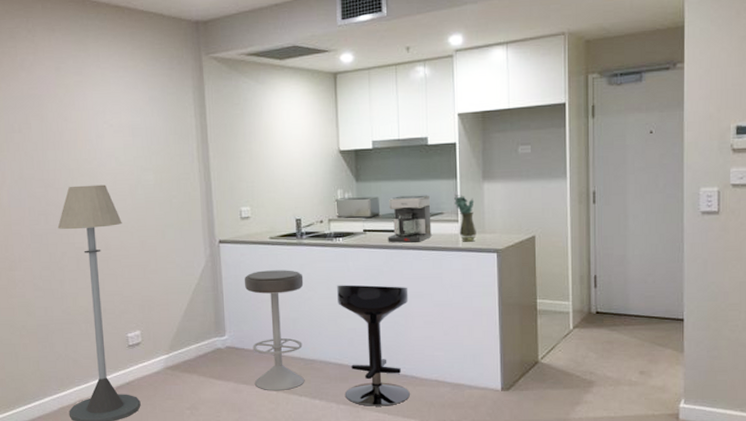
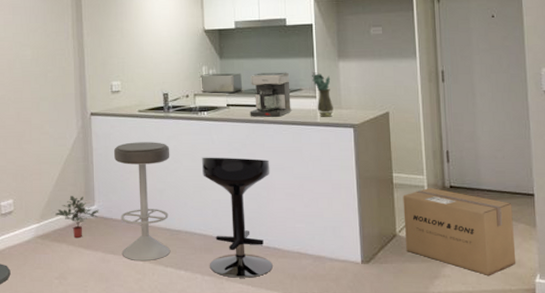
potted plant: none [185,326,230,368] -> present [55,196,99,238]
box: none [546,313,661,402] -> present [403,187,516,276]

